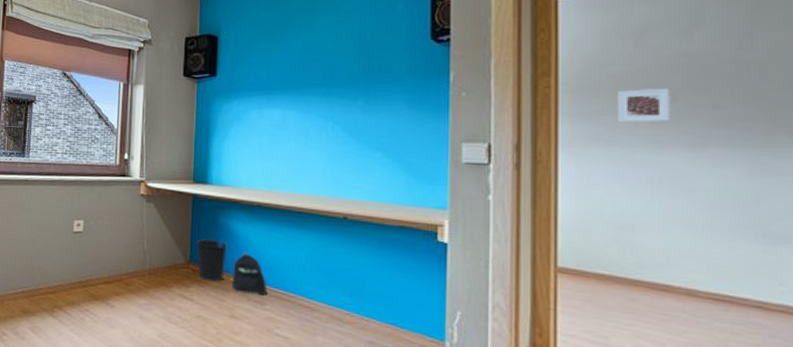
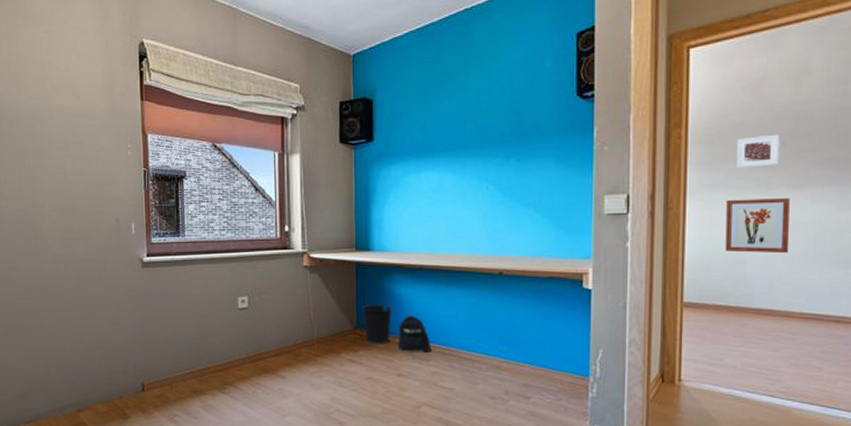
wall art: none [607,156,689,222] -> present [725,198,790,254]

